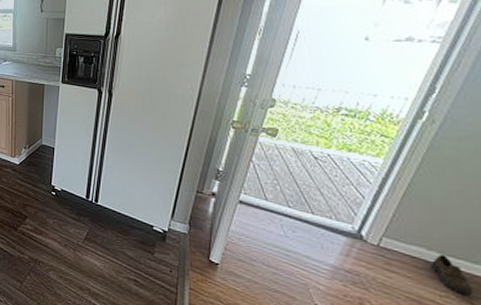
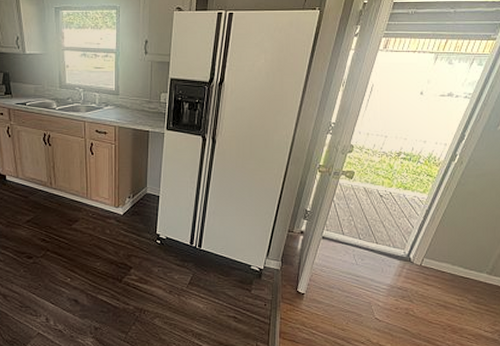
shoe: present [431,254,473,296] -> none [454,268,478,297]

